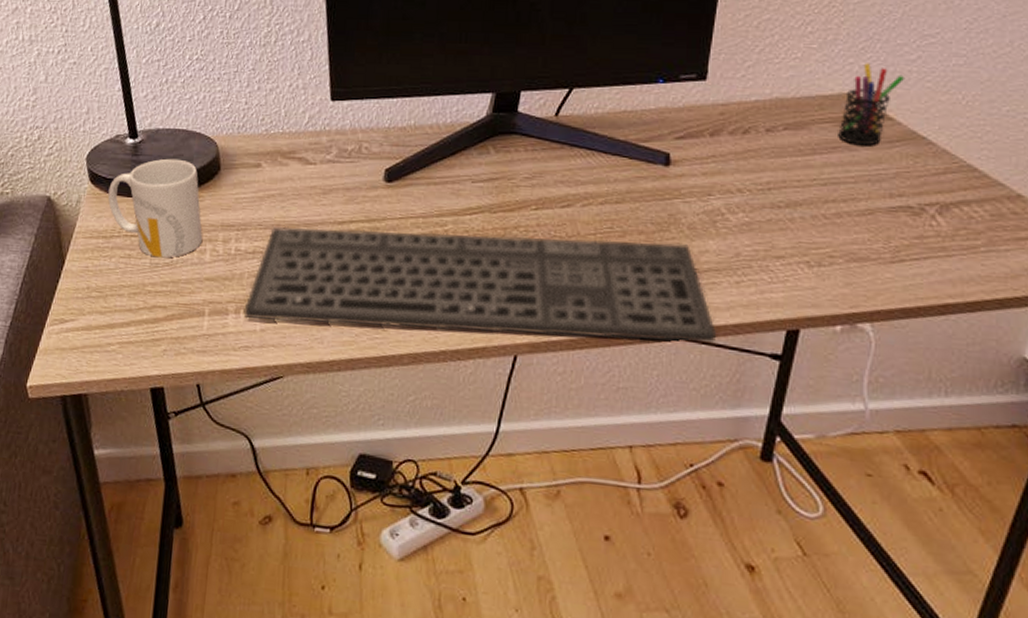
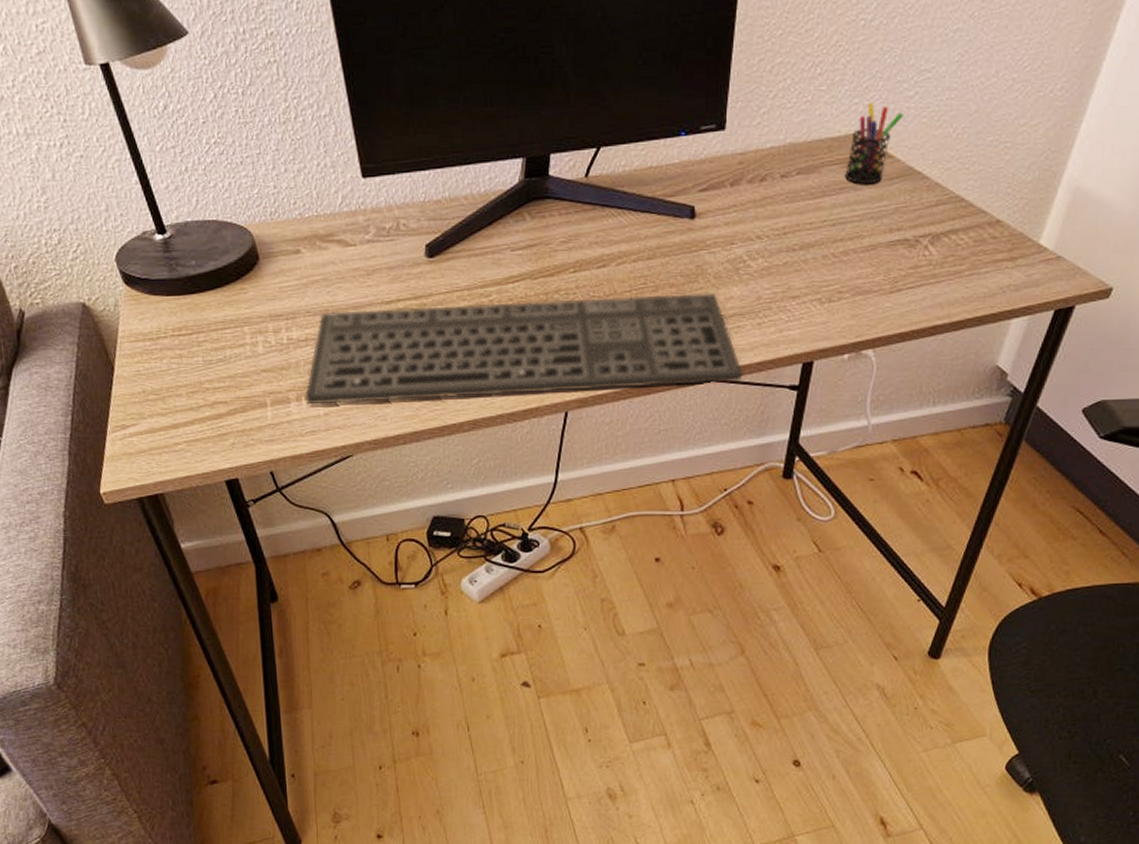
mug: present [107,158,203,258] -> none [145,252,253,355]

